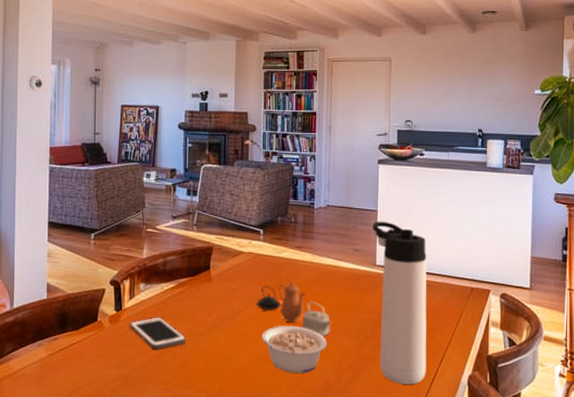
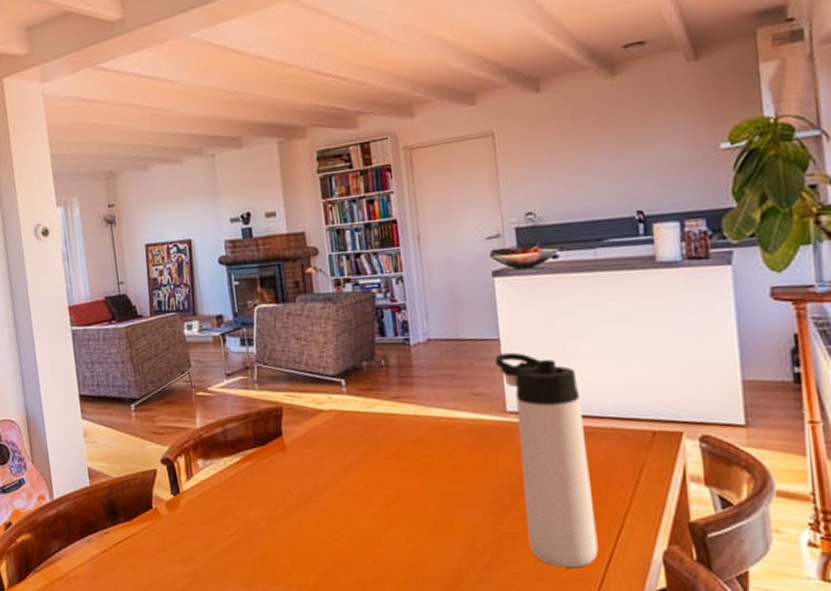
cell phone: present [130,317,187,350] -> none [191,498,265,540]
teapot: present [256,282,331,337] -> none [347,442,453,511]
legume: present [262,325,328,373] -> none [360,498,452,560]

